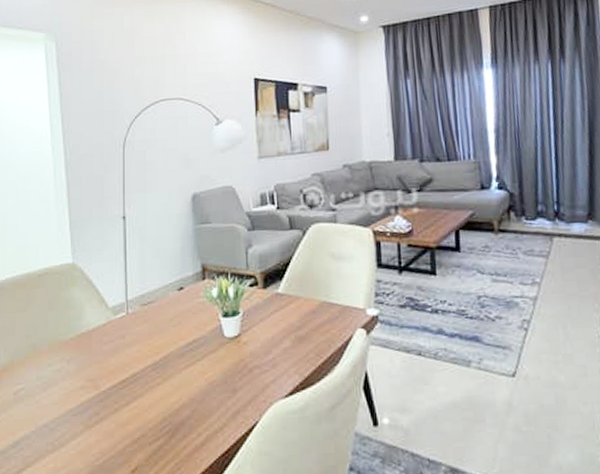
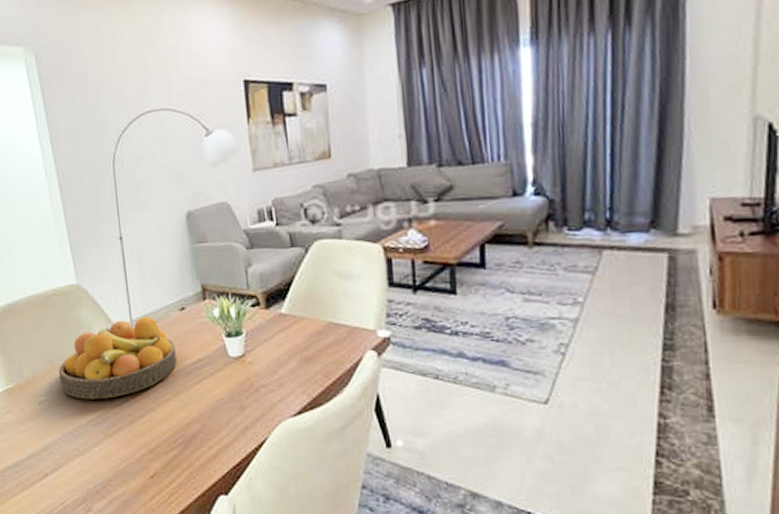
fruit bowl: none [40,296,170,387] -> present [58,316,177,399]

